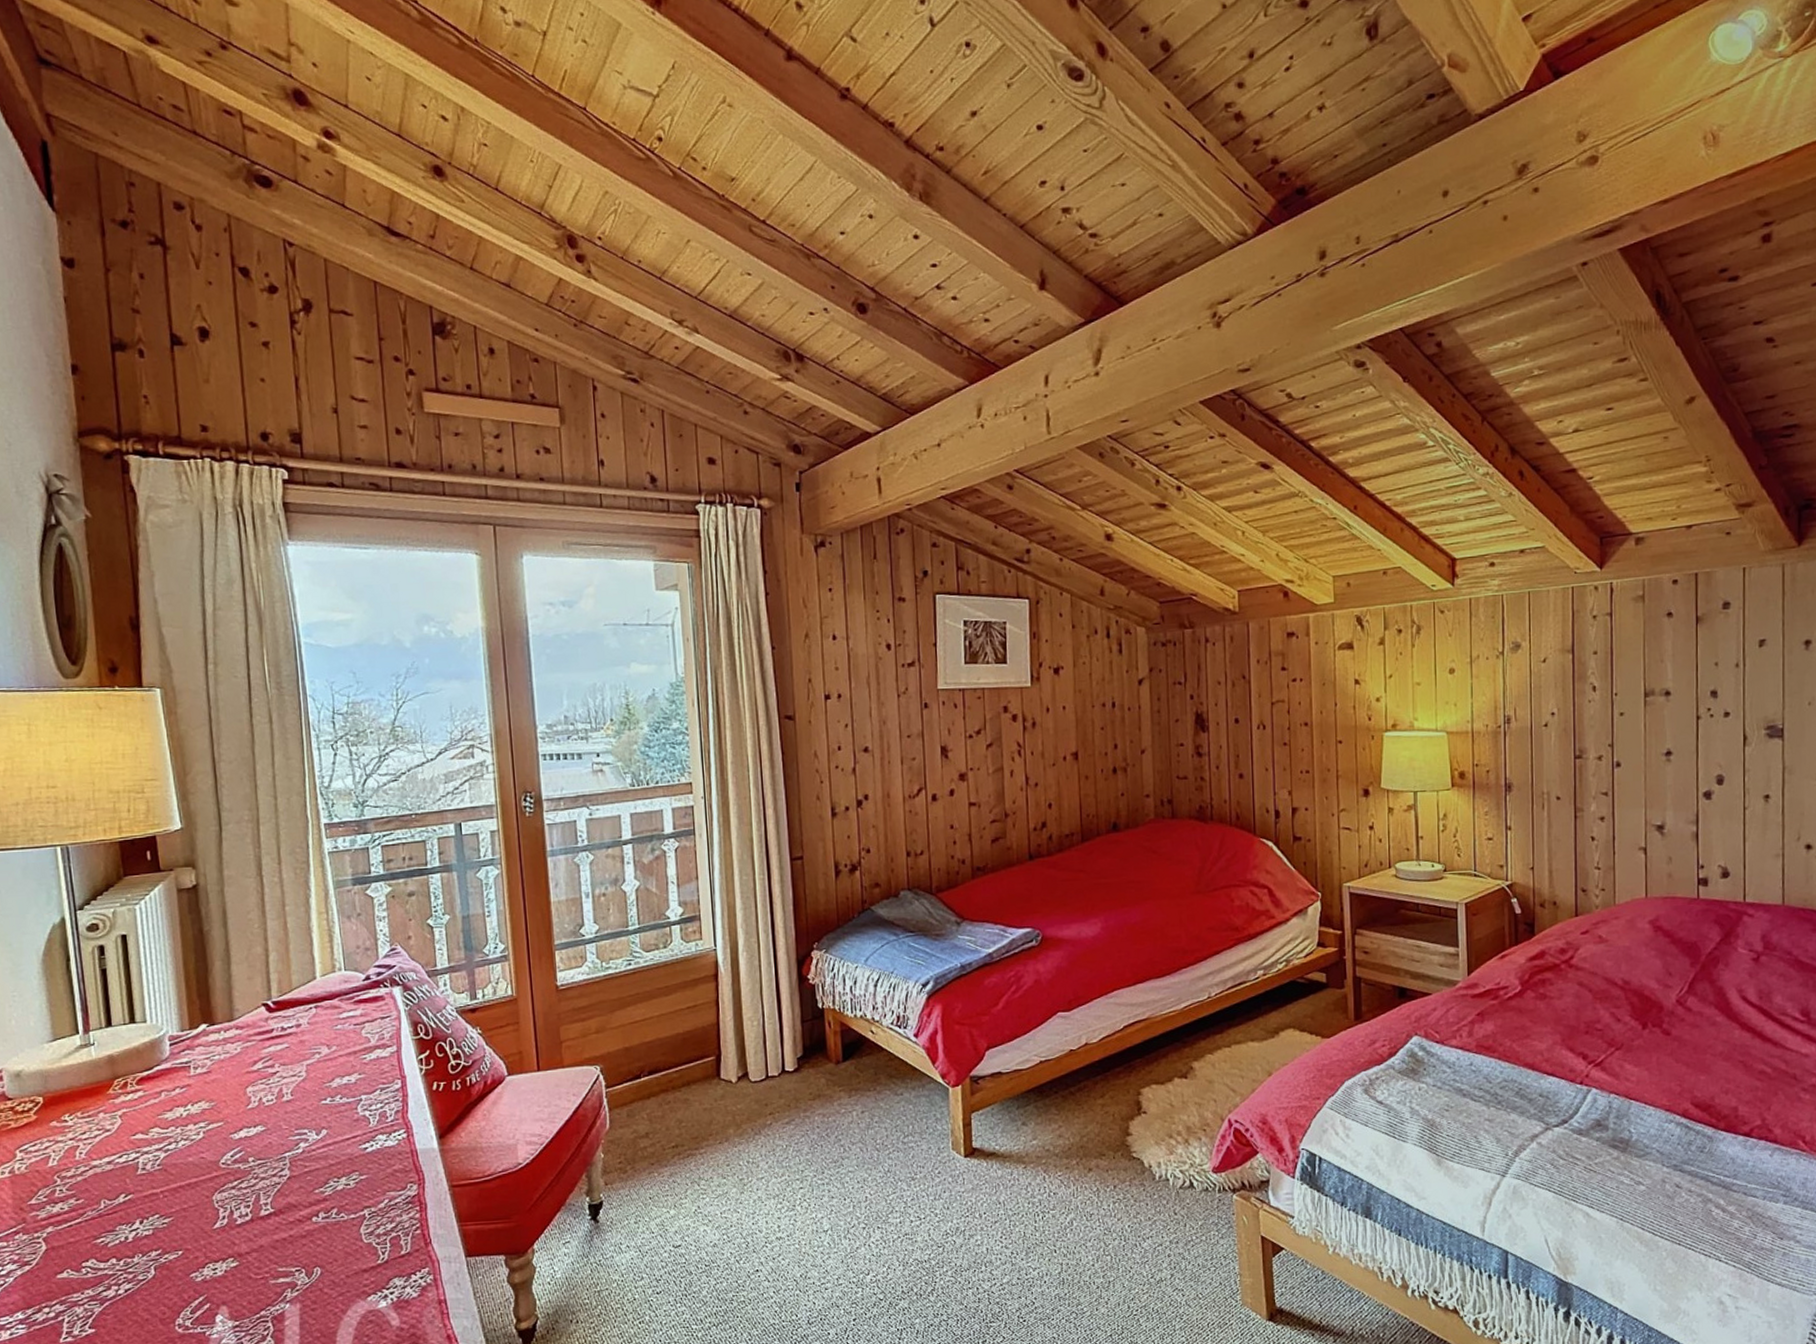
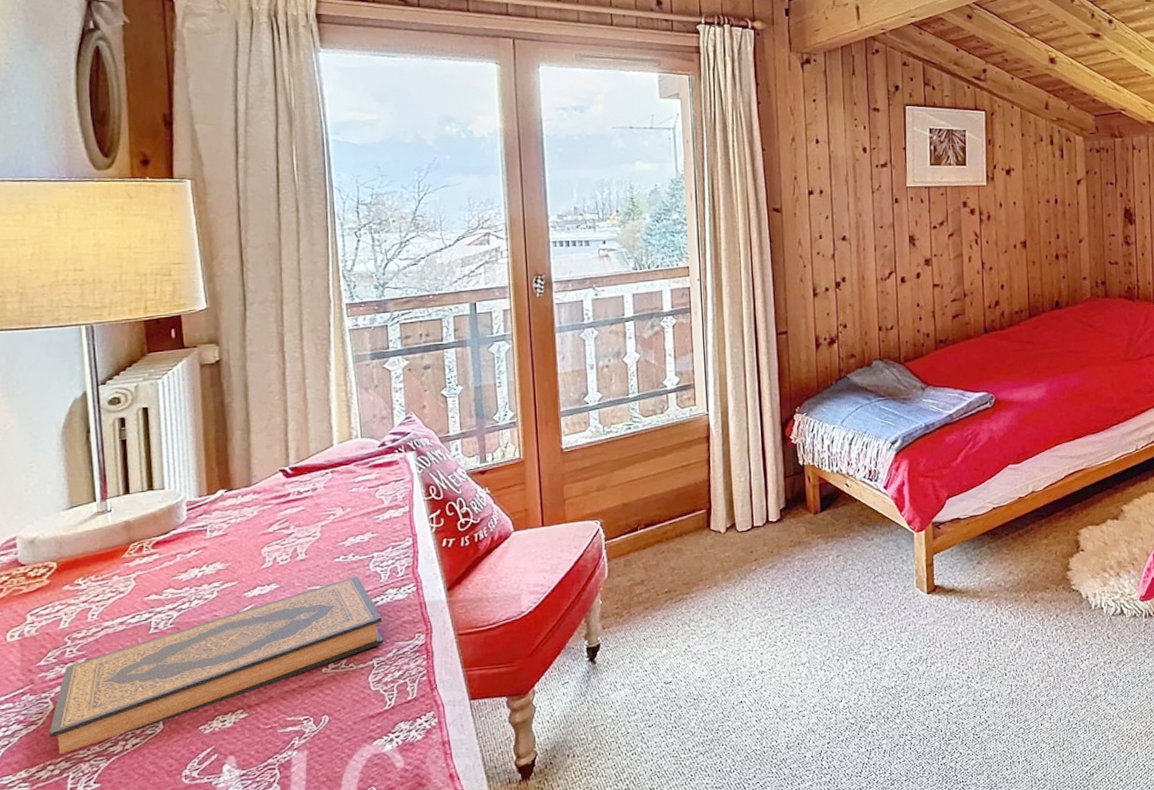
hardback book: none [43,1120,375,1297] -> present [49,576,384,755]

